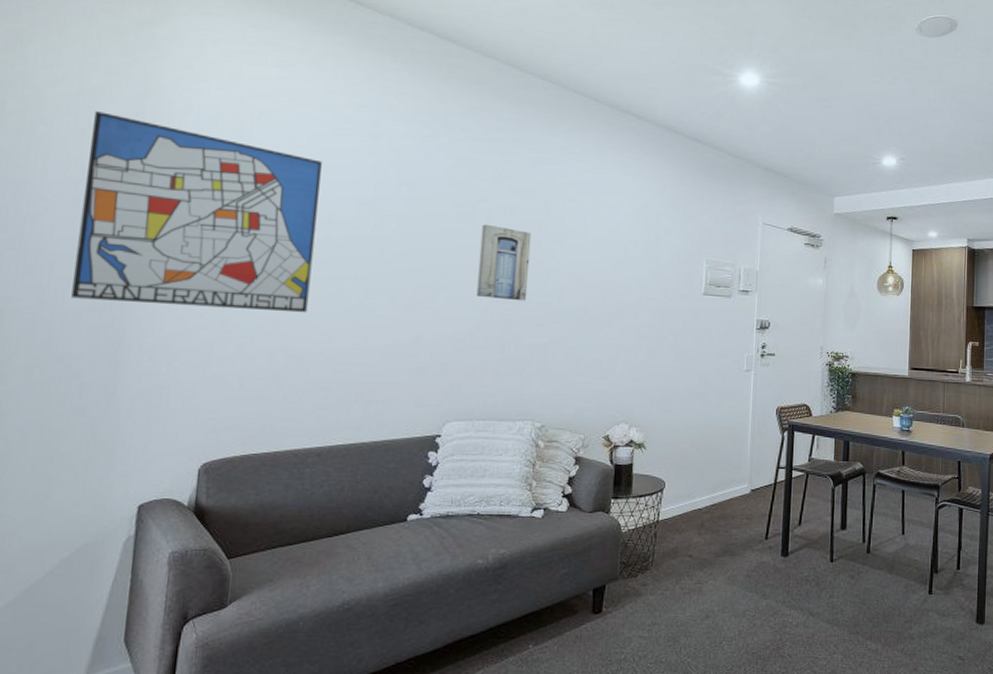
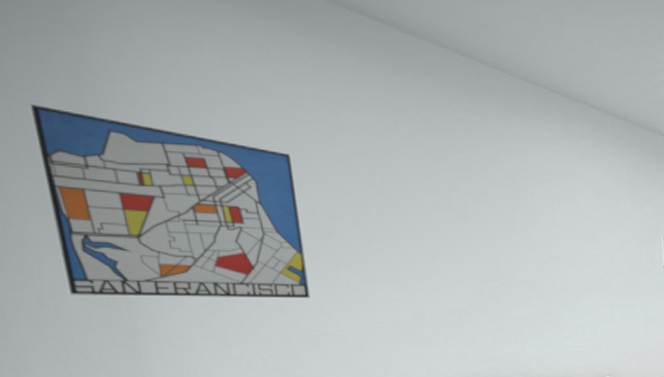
wall art: present [476,224,532,301] -> none [459,211,511,280]

